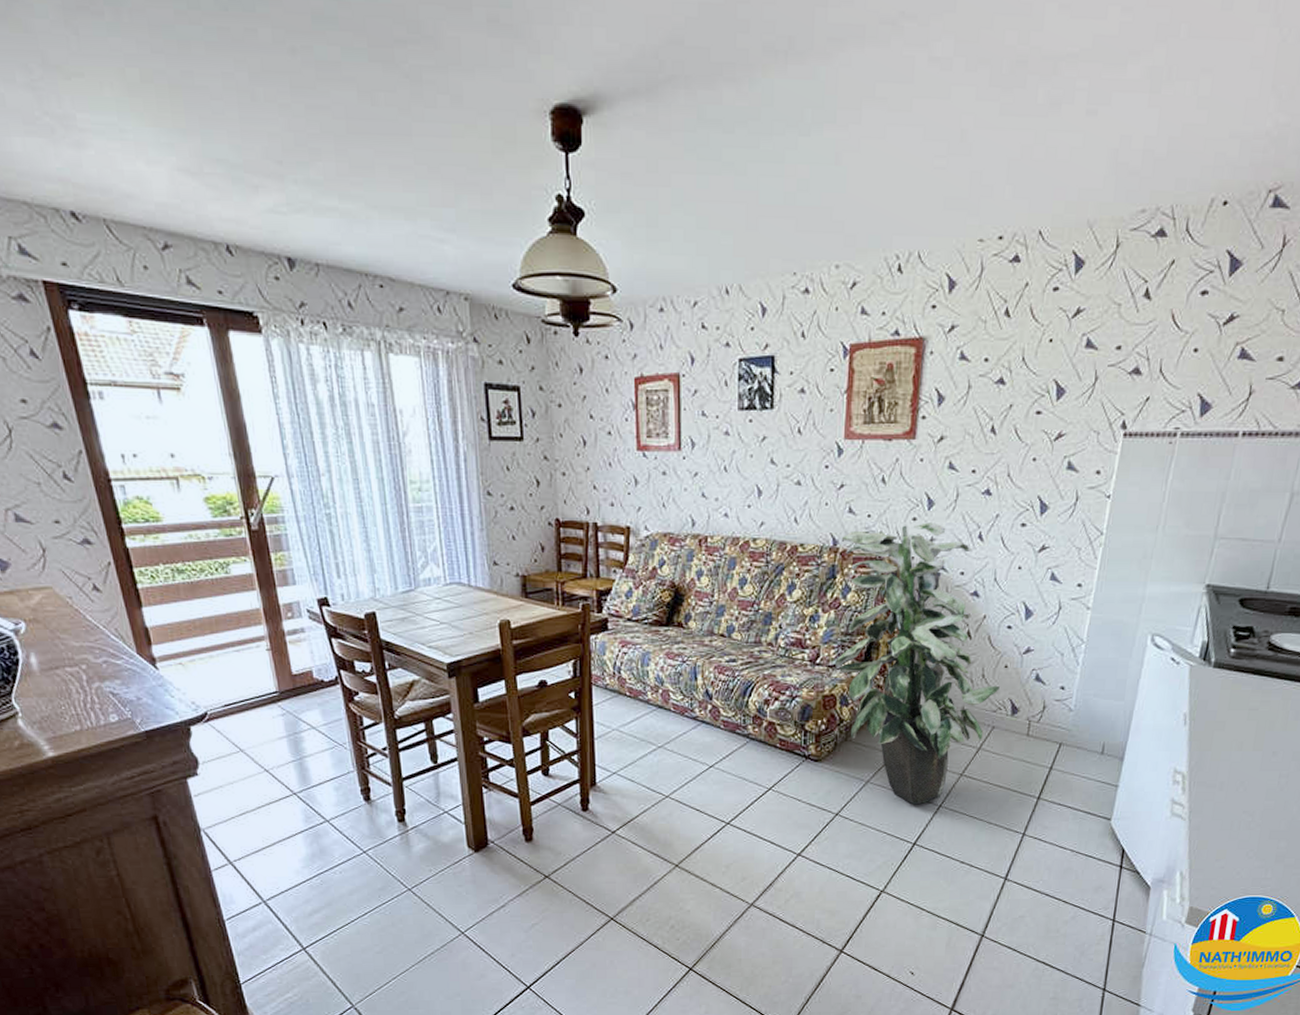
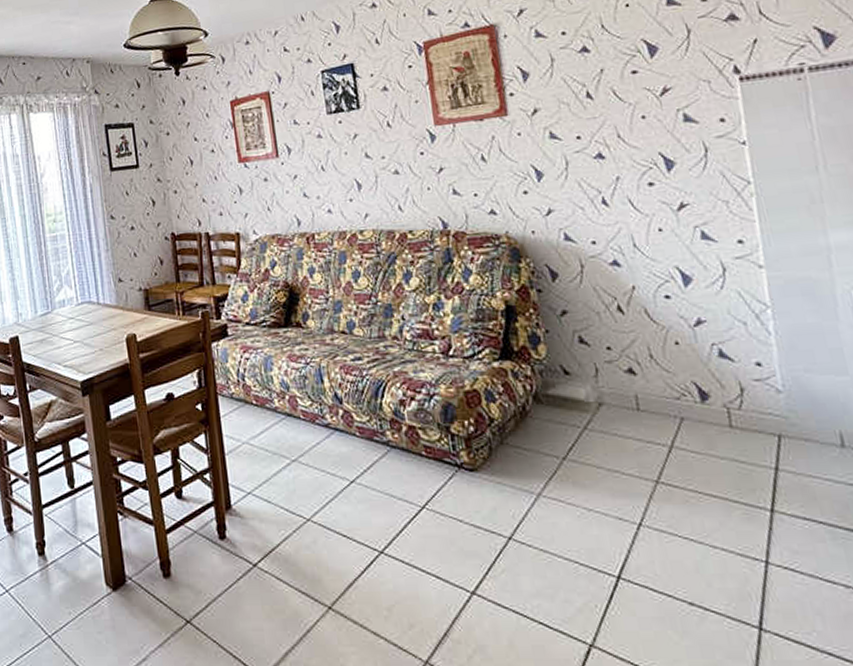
indoor plant: present [835,522,1000,805] -> none [450,193,677,524]

